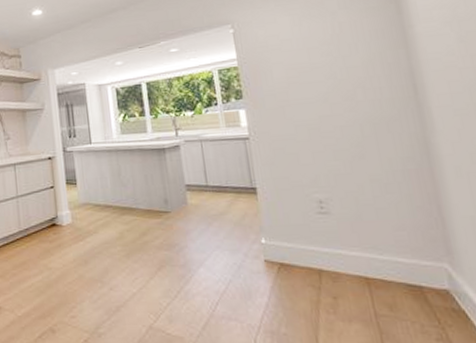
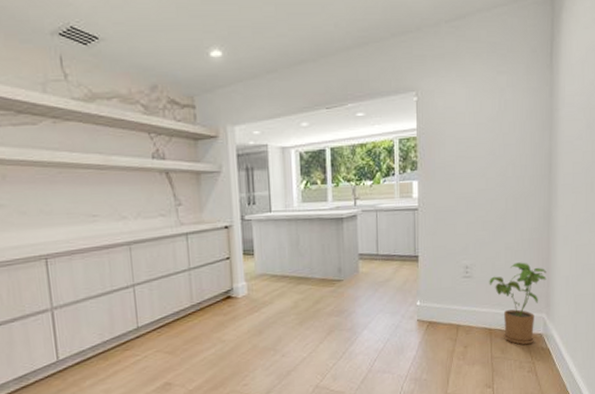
house plant: none [354,197,440,303] -> present [489,262,547,345]

